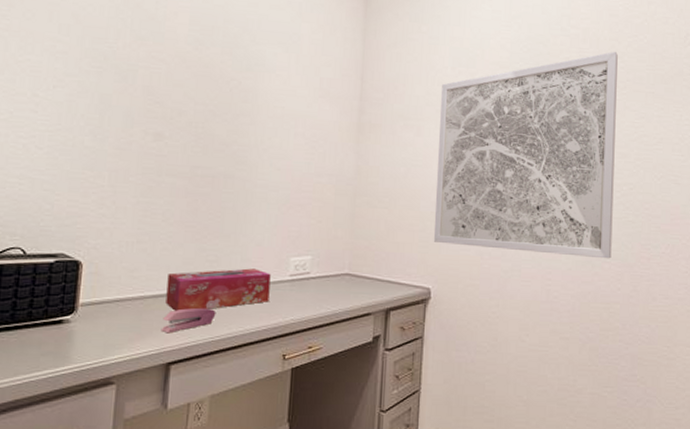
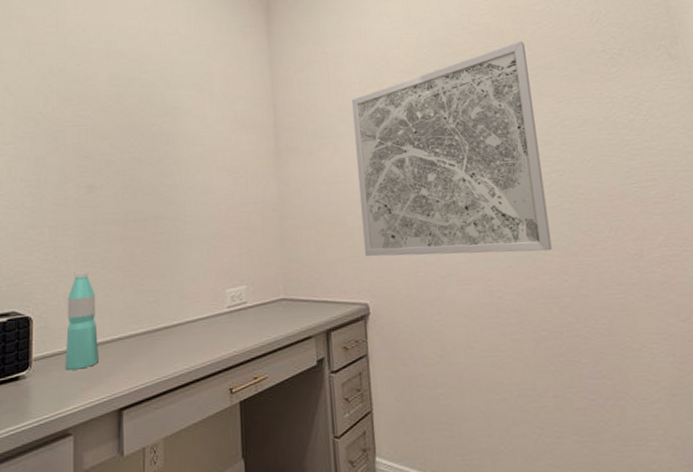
water bottle: none [113,221,154,320] -> present [65,271,99,370]
stapler: present [160,307,216,334] -> none [110,349,161,379]
tissue box: present [166,268,271,311] -> none [112,304,210,356]

